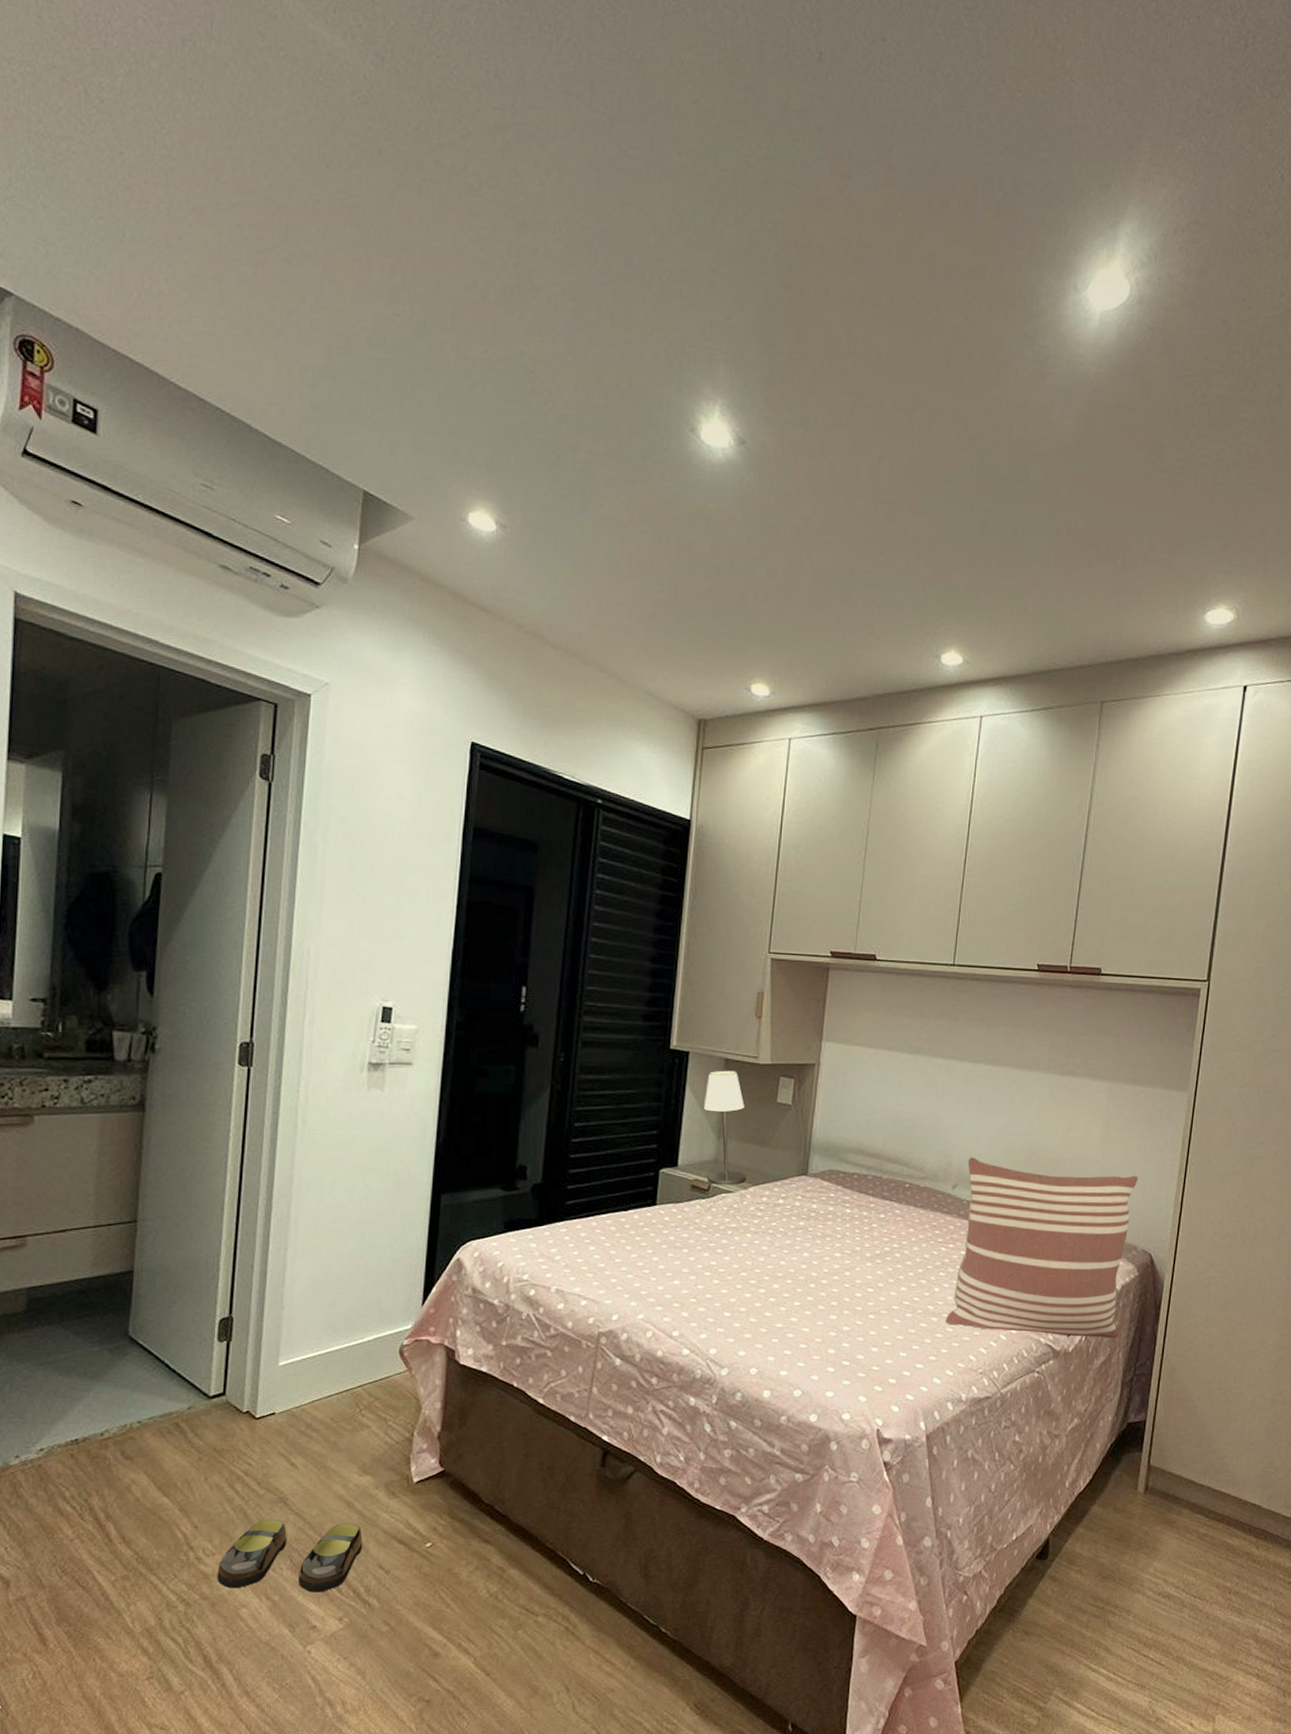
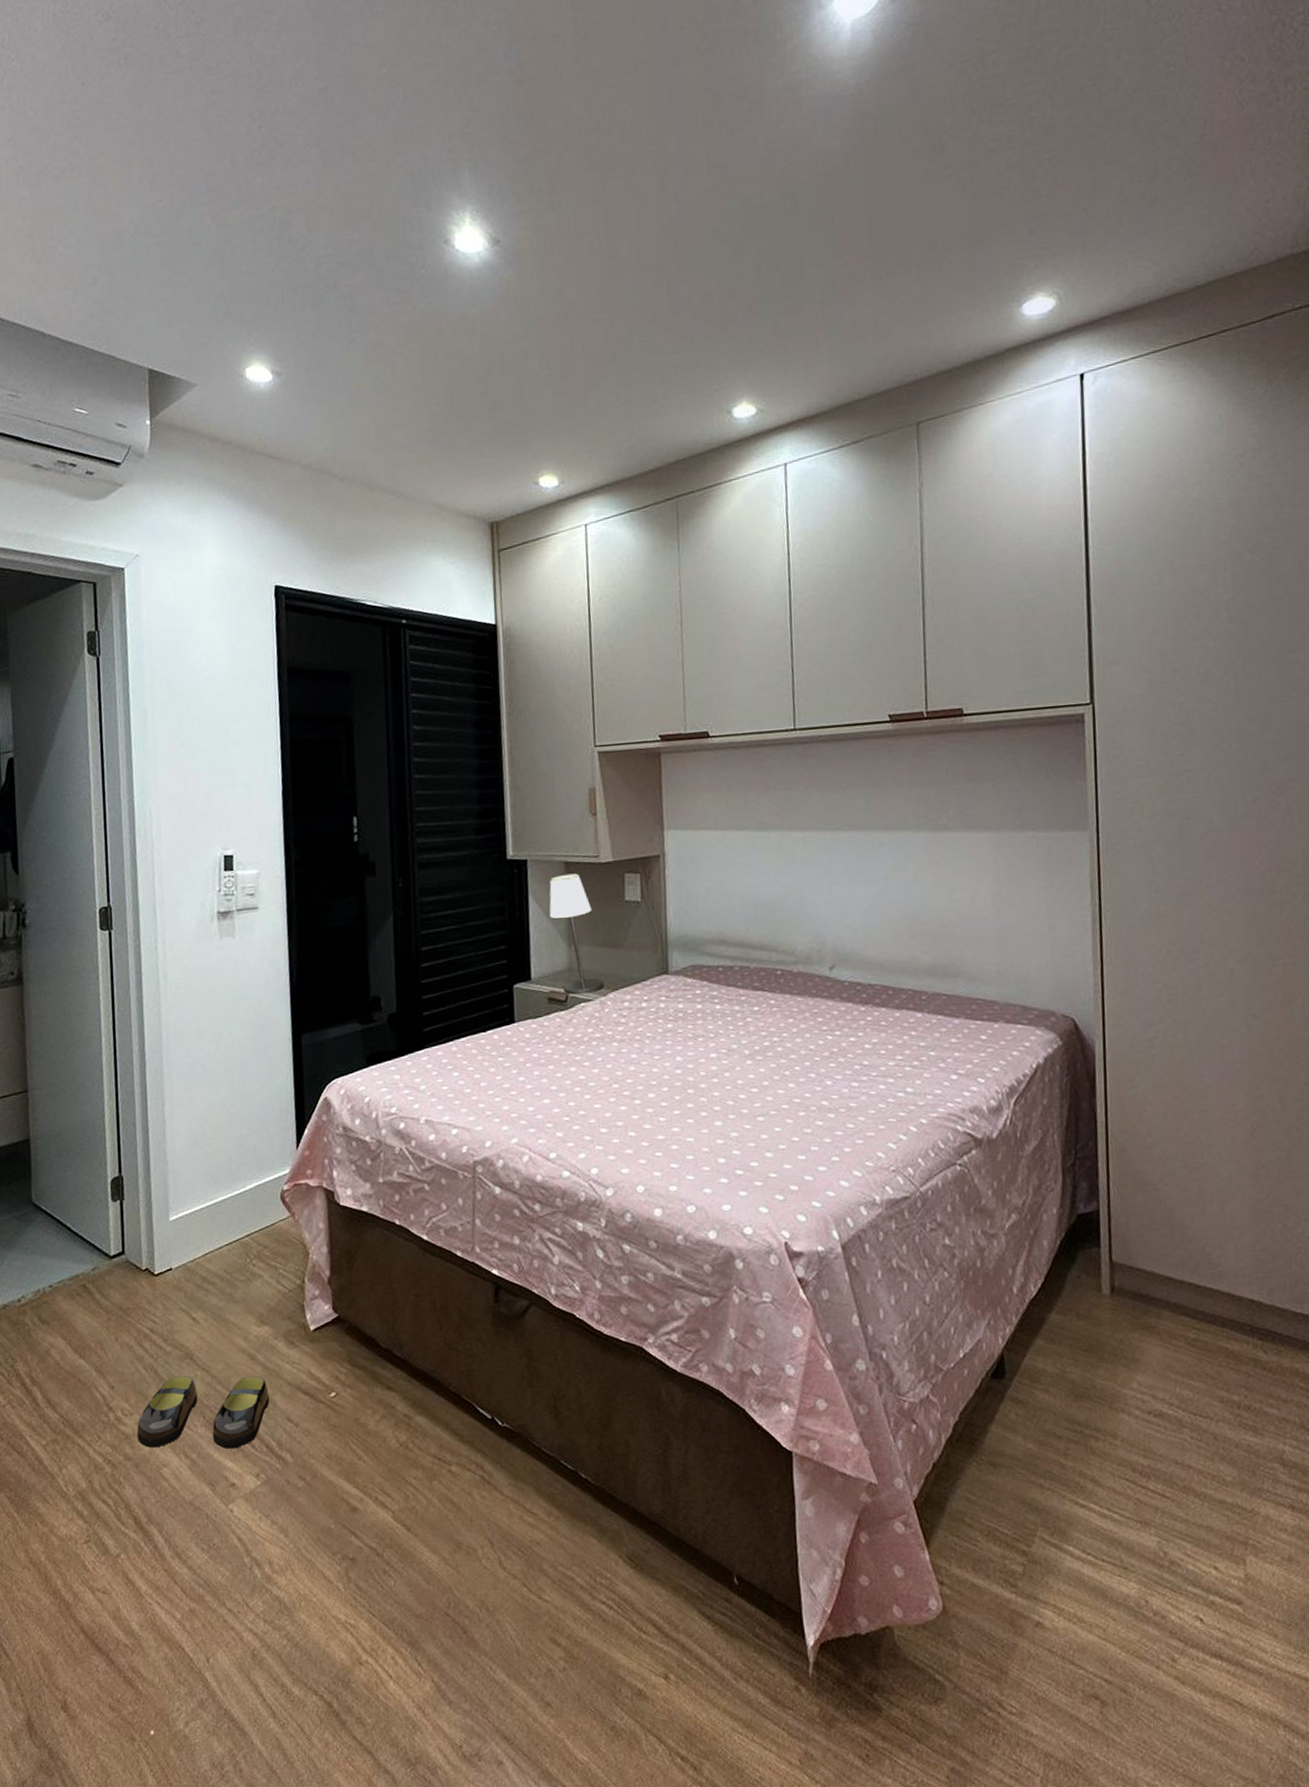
pillow: present [946,1157,1139,1339] -> none [842,932,1050,1122]

